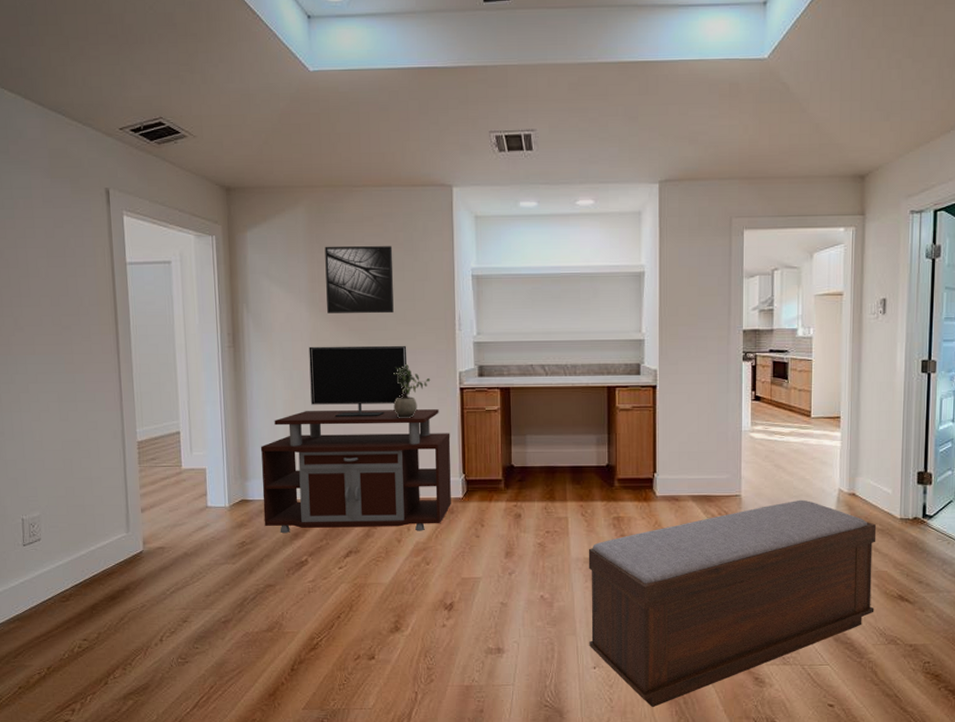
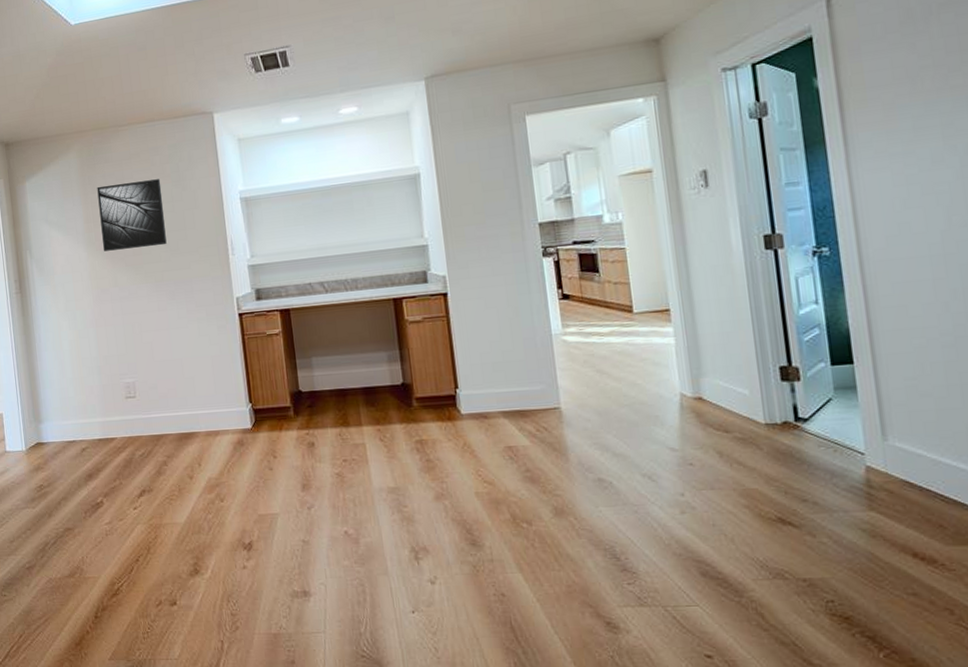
tv stand: present [260,345,451,533] -> none [51,276,241,474]
potted plant: present [393,364,431,419] -> none [171,294,209,351]
bench: present [588,499,877,708] -> none [391,408,749,659]

